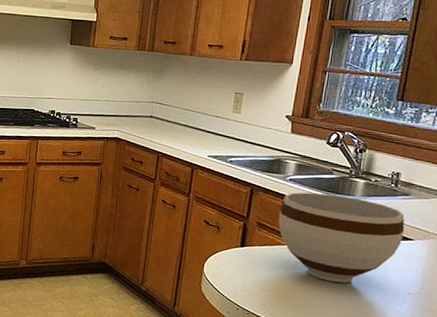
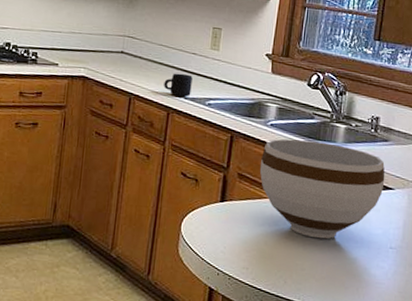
mug: none [189,134,215,155] -> present [164,73,193,97]

